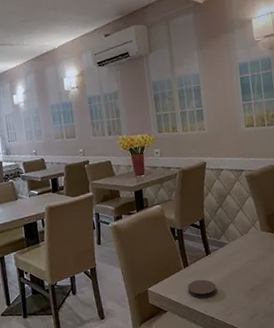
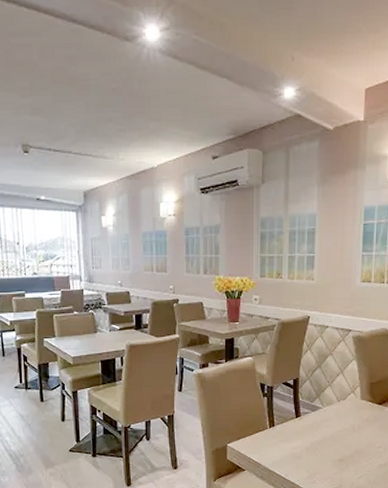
coaster: present [187,279,217,298] -> none [270,442,302,461]

